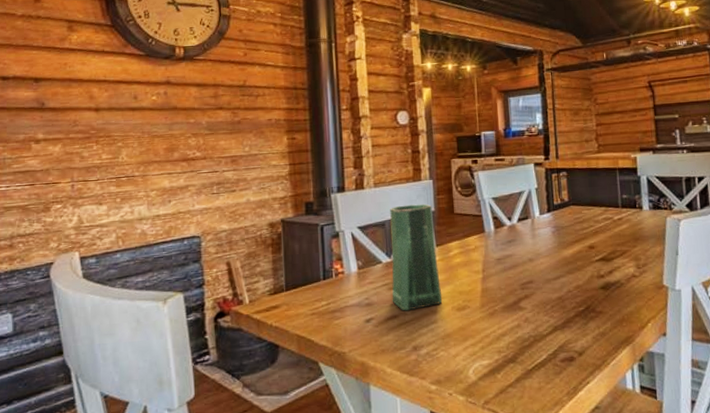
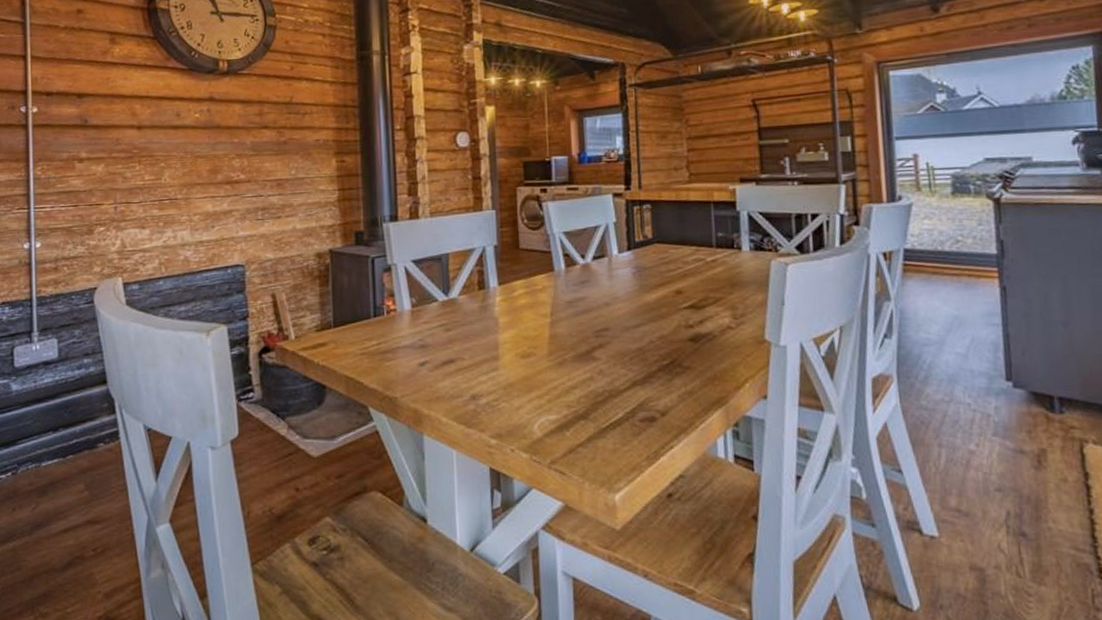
vase: present [390,203,443,311] -> none [447,236,505,356]

